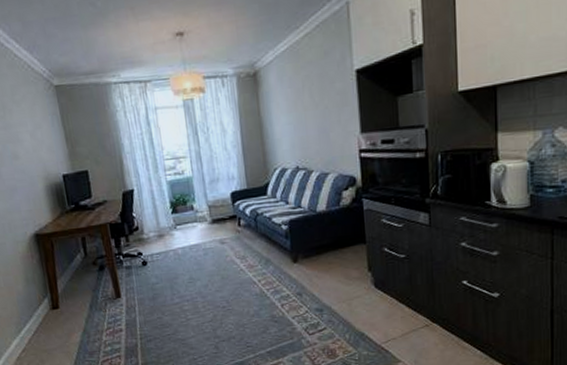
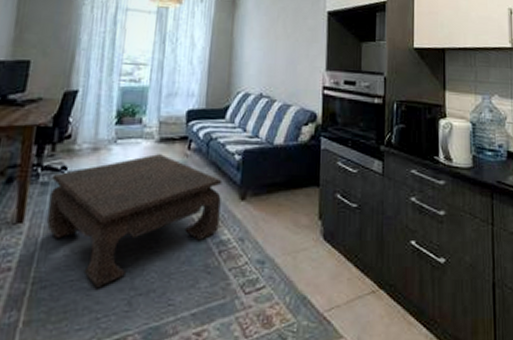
coffee table: none [133,233,278,339] -> present [46,154,222,289]

